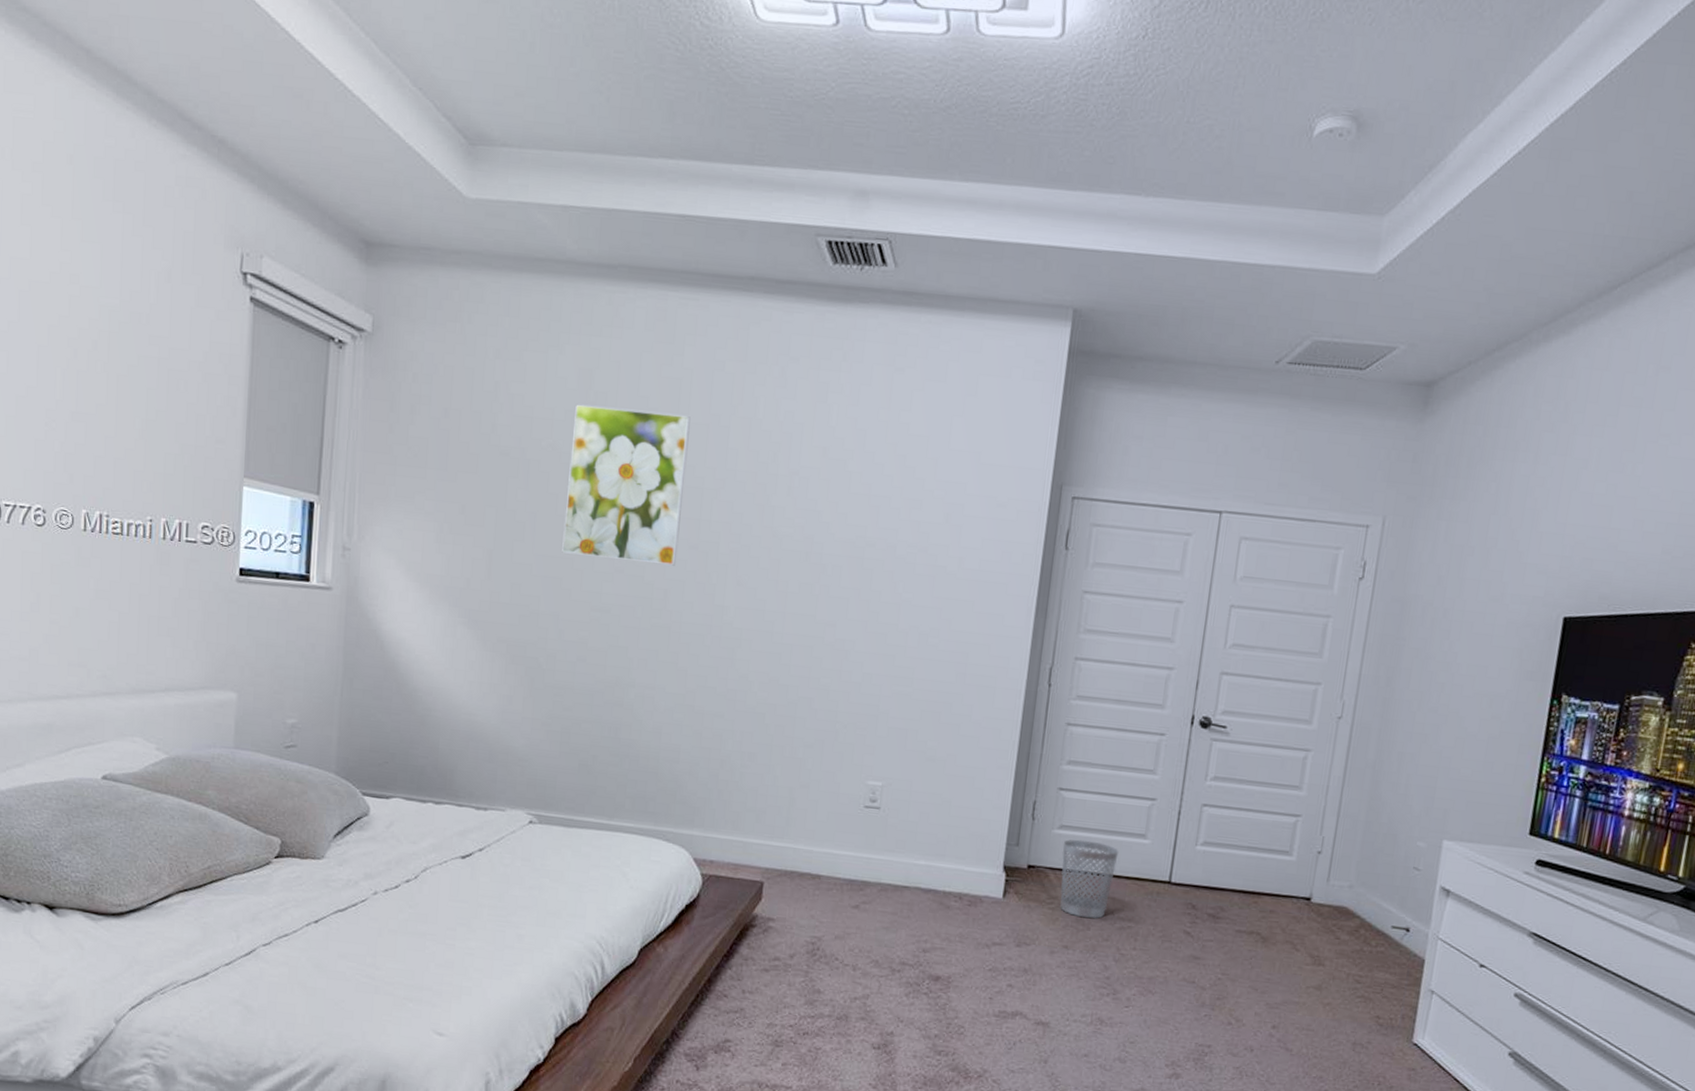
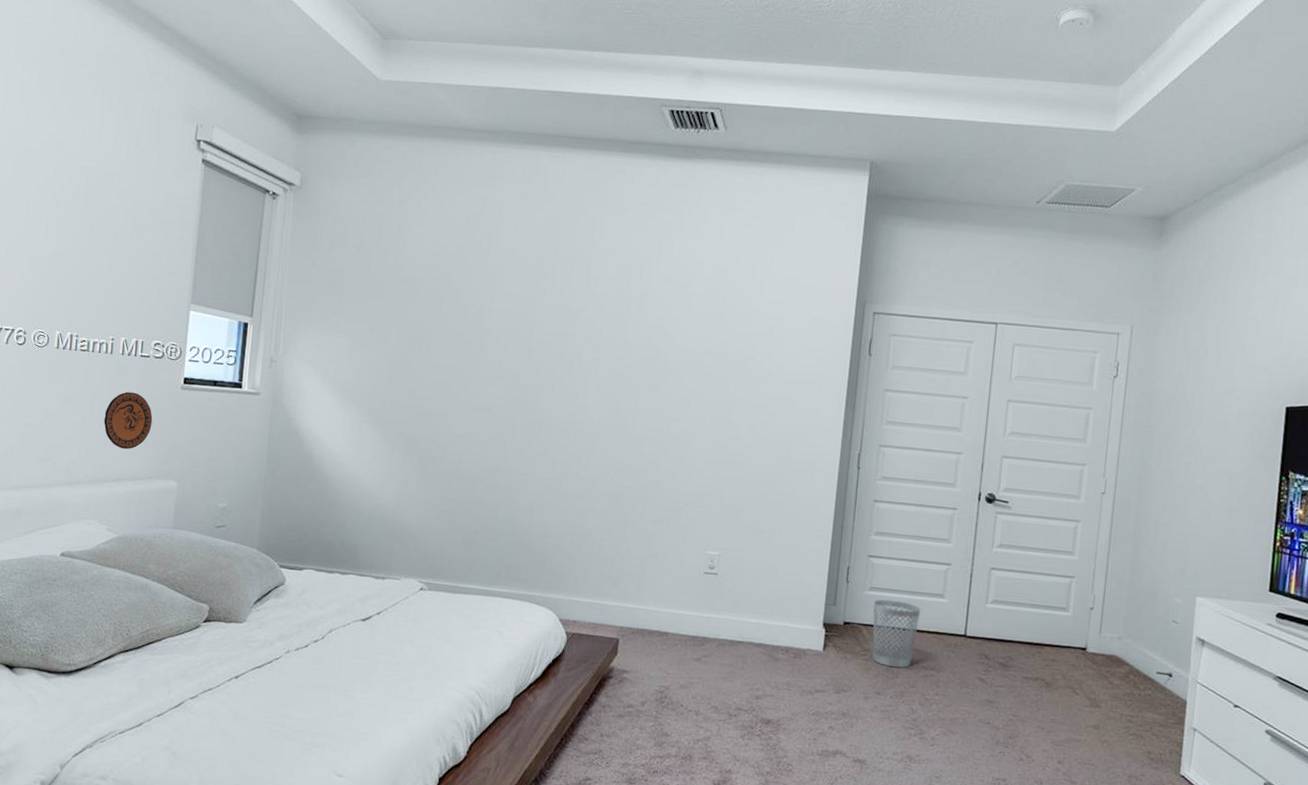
decorative plate: none [145,584,204,654] -> present [104,391,153,450]
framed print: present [562,404,691,566] -> none [452,241,559,372]

